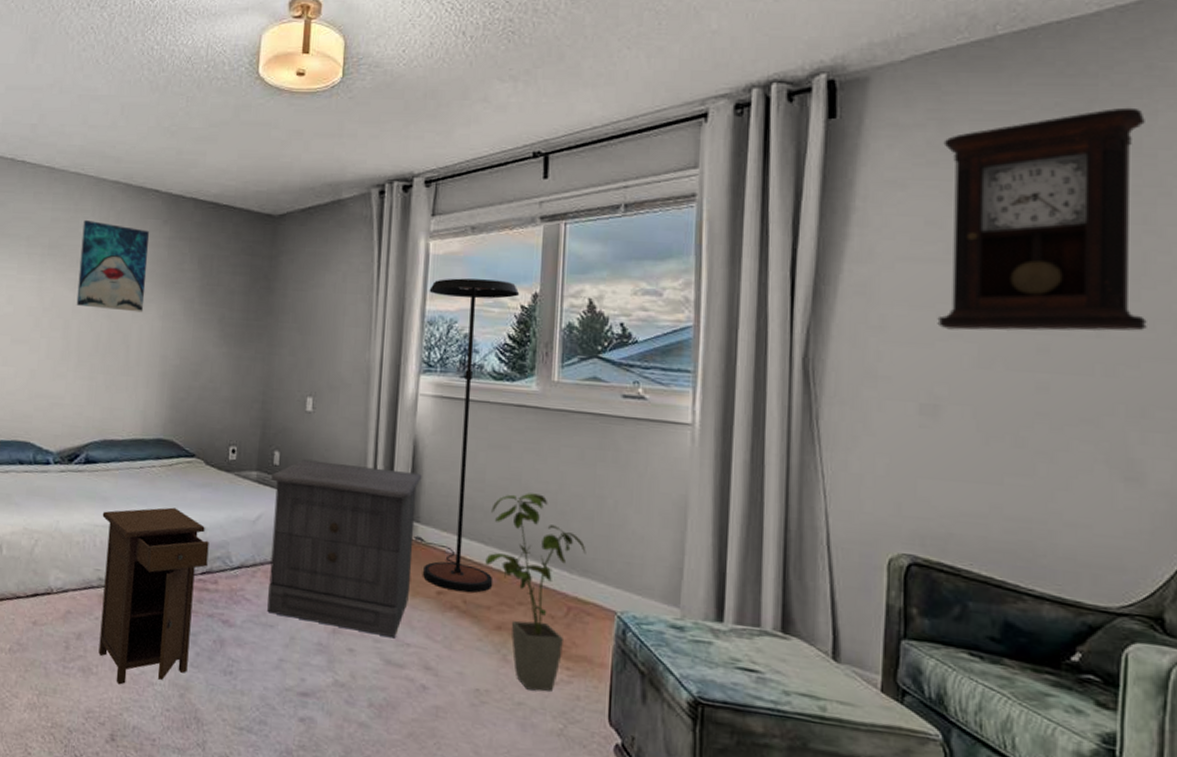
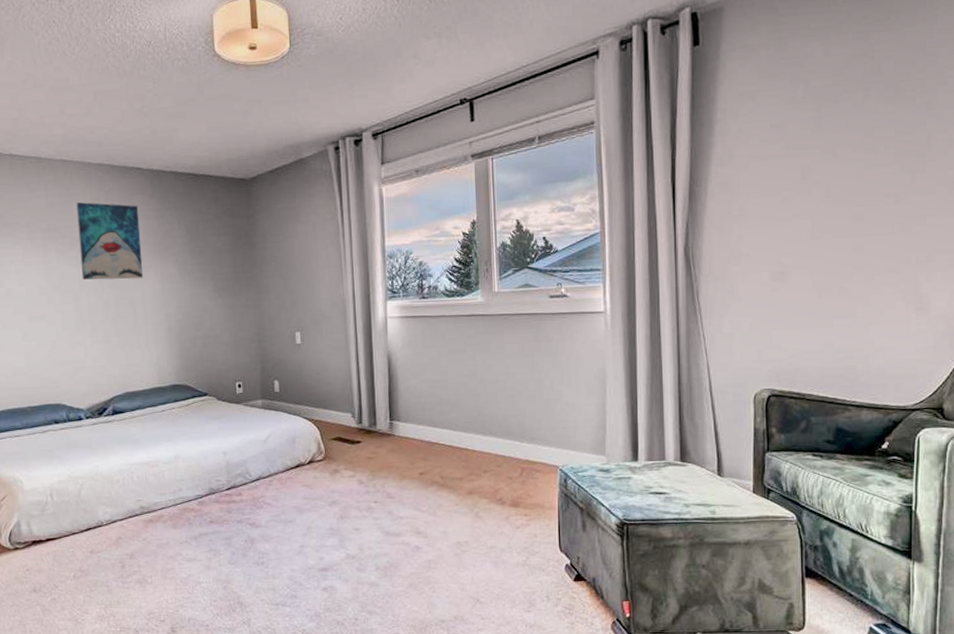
nightstand: present [98,507,209,685] -> none [135,439,231,588]
nightstand: present [267,459,422,638] -> none [274,382,398,515]
floor lamp: present [414,278,520,593] -> none [386,213,463,471]
house plant: present [485,493,586,692] -> none [455,384,532,536]
pendulum clock: present [937,107,1147,331] -> none [781,14,930,211]

